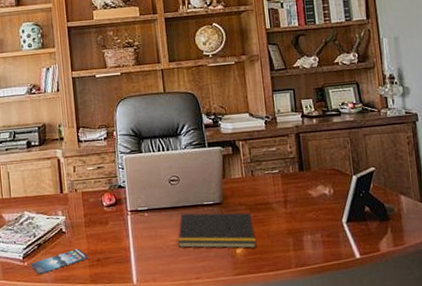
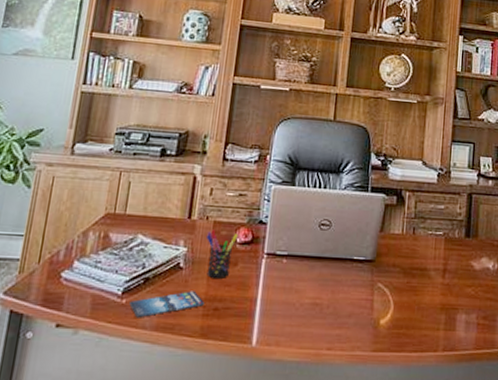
pen holder: none [79,198,104,237] -> present [206,229,238,279]
notepad: present [177,212,257,248] -> none [314,266,405,320]

